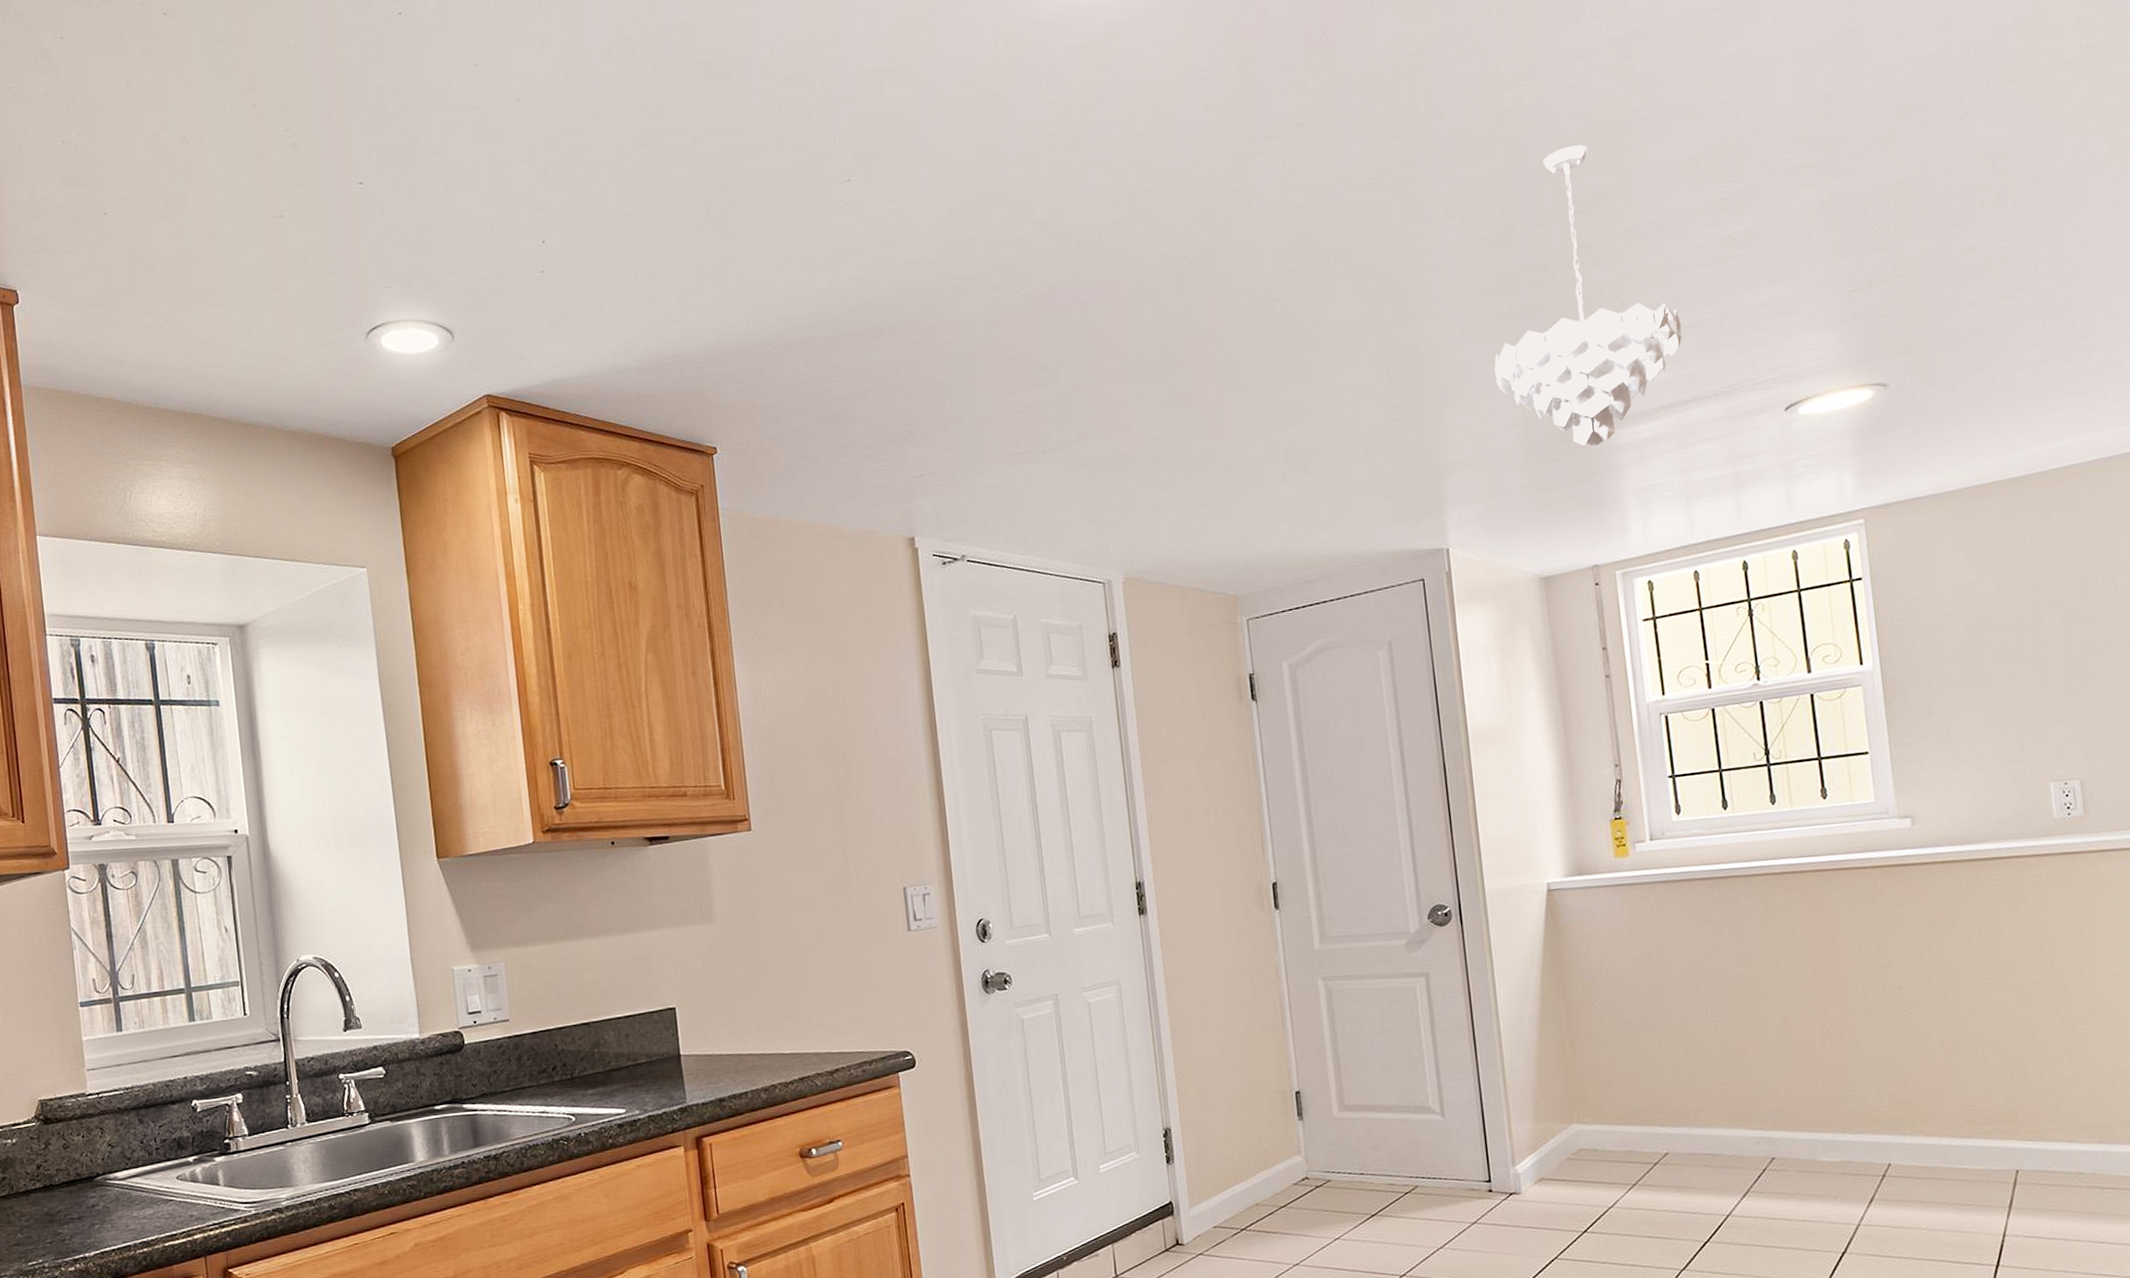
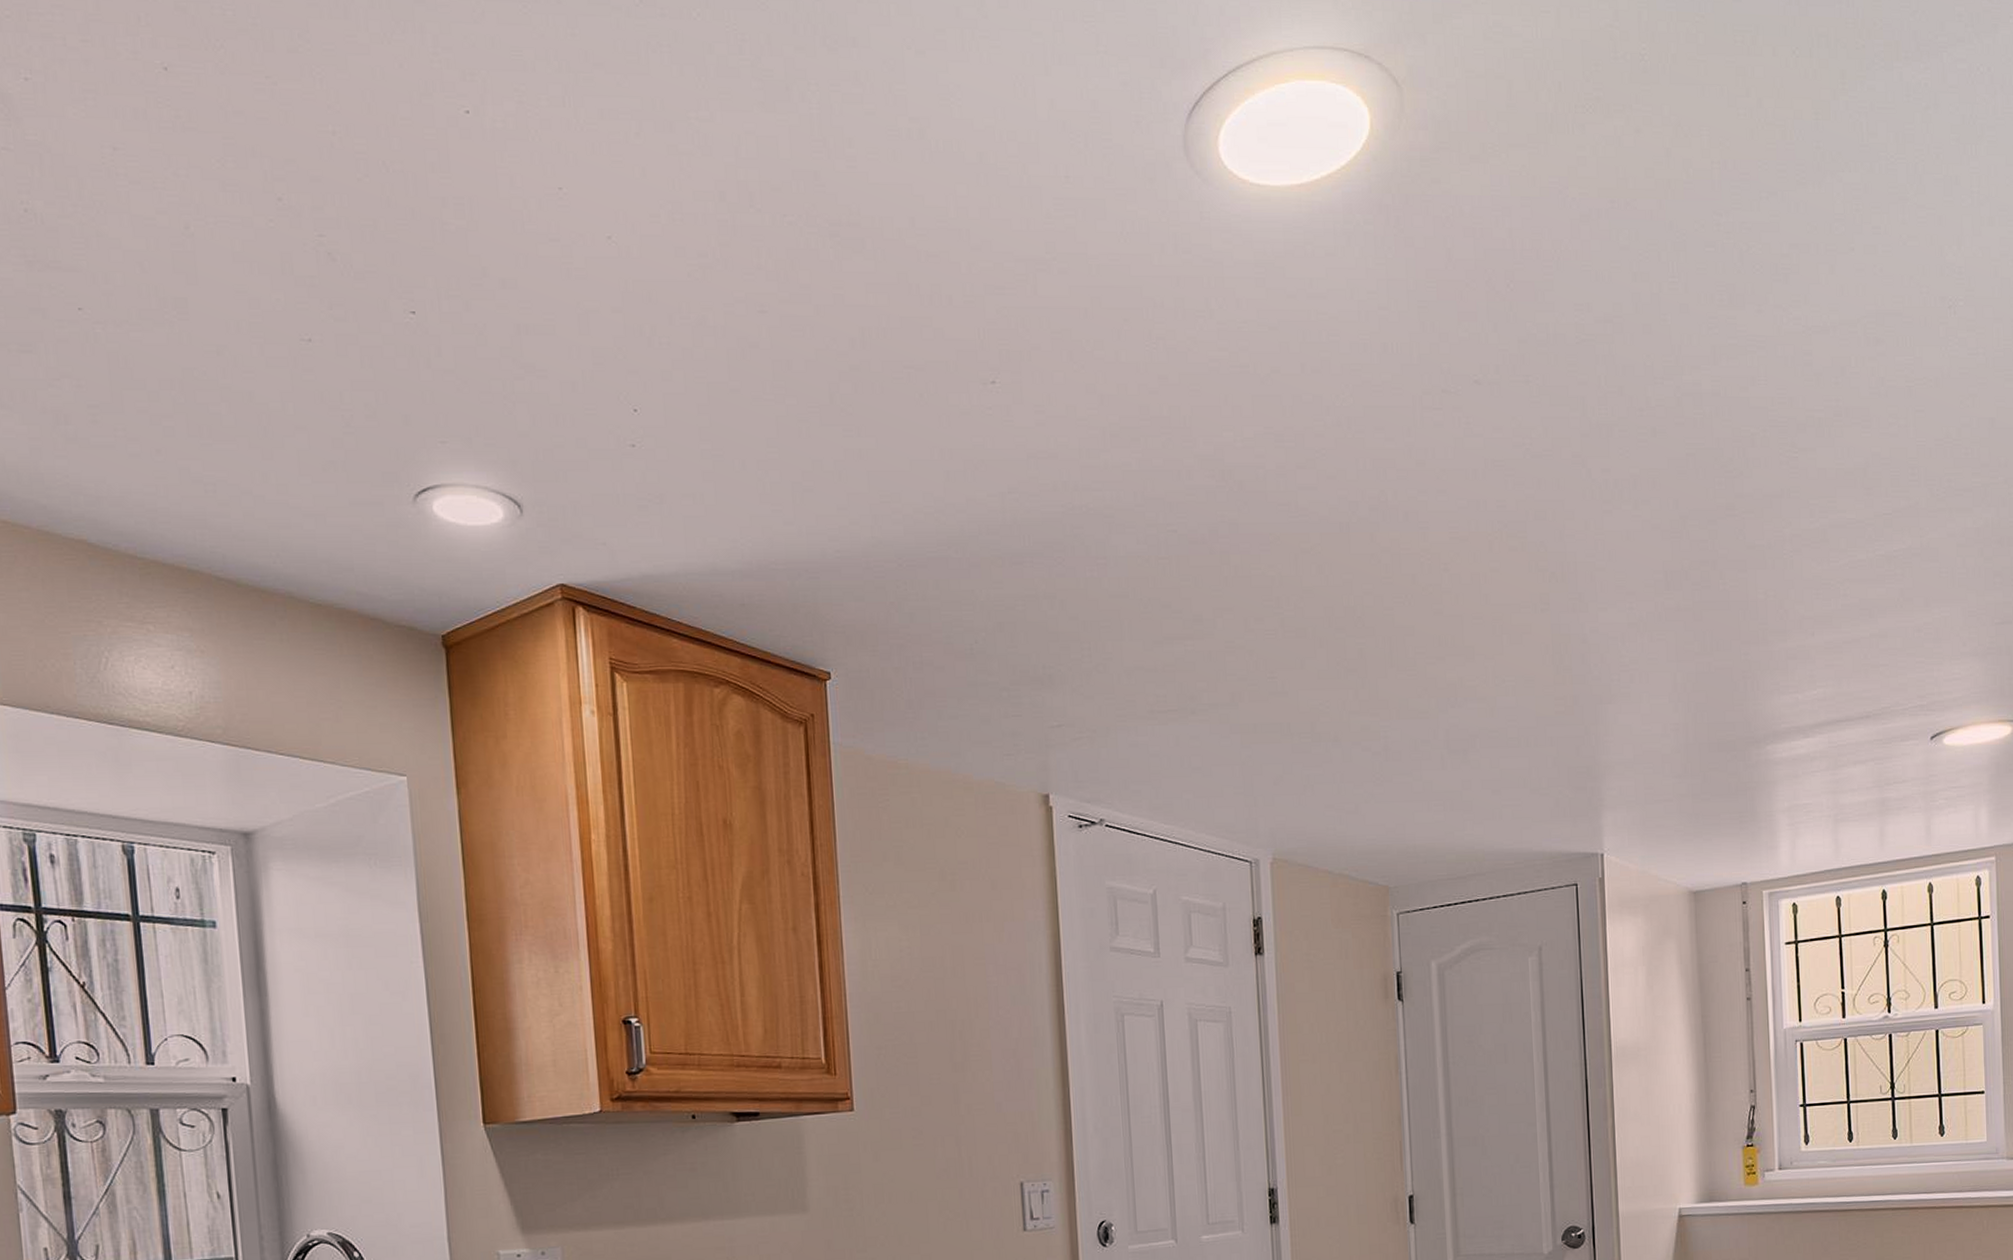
pendant light: present [1494,145,1682,448] -> none [1658,440,1840,760]

